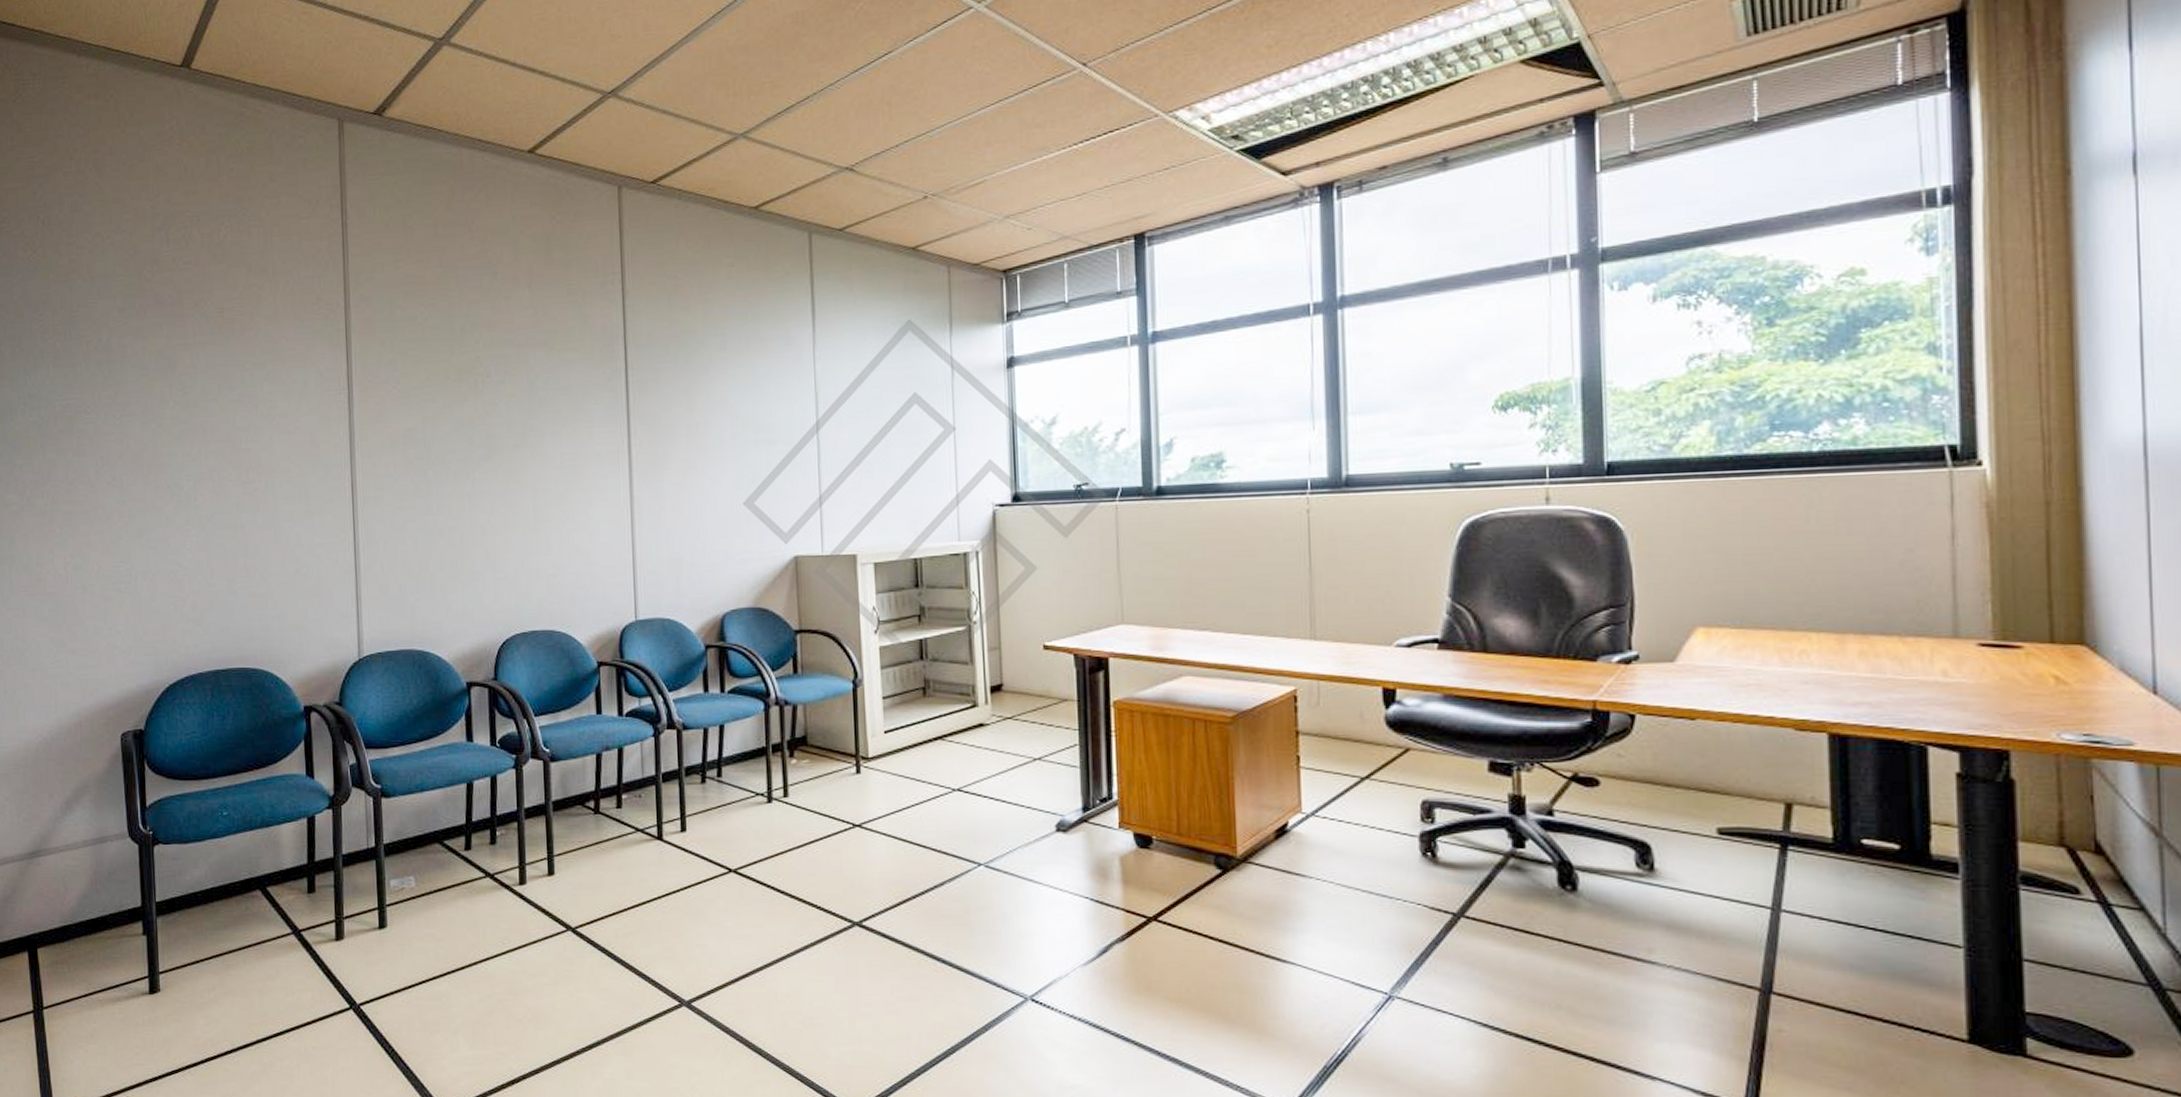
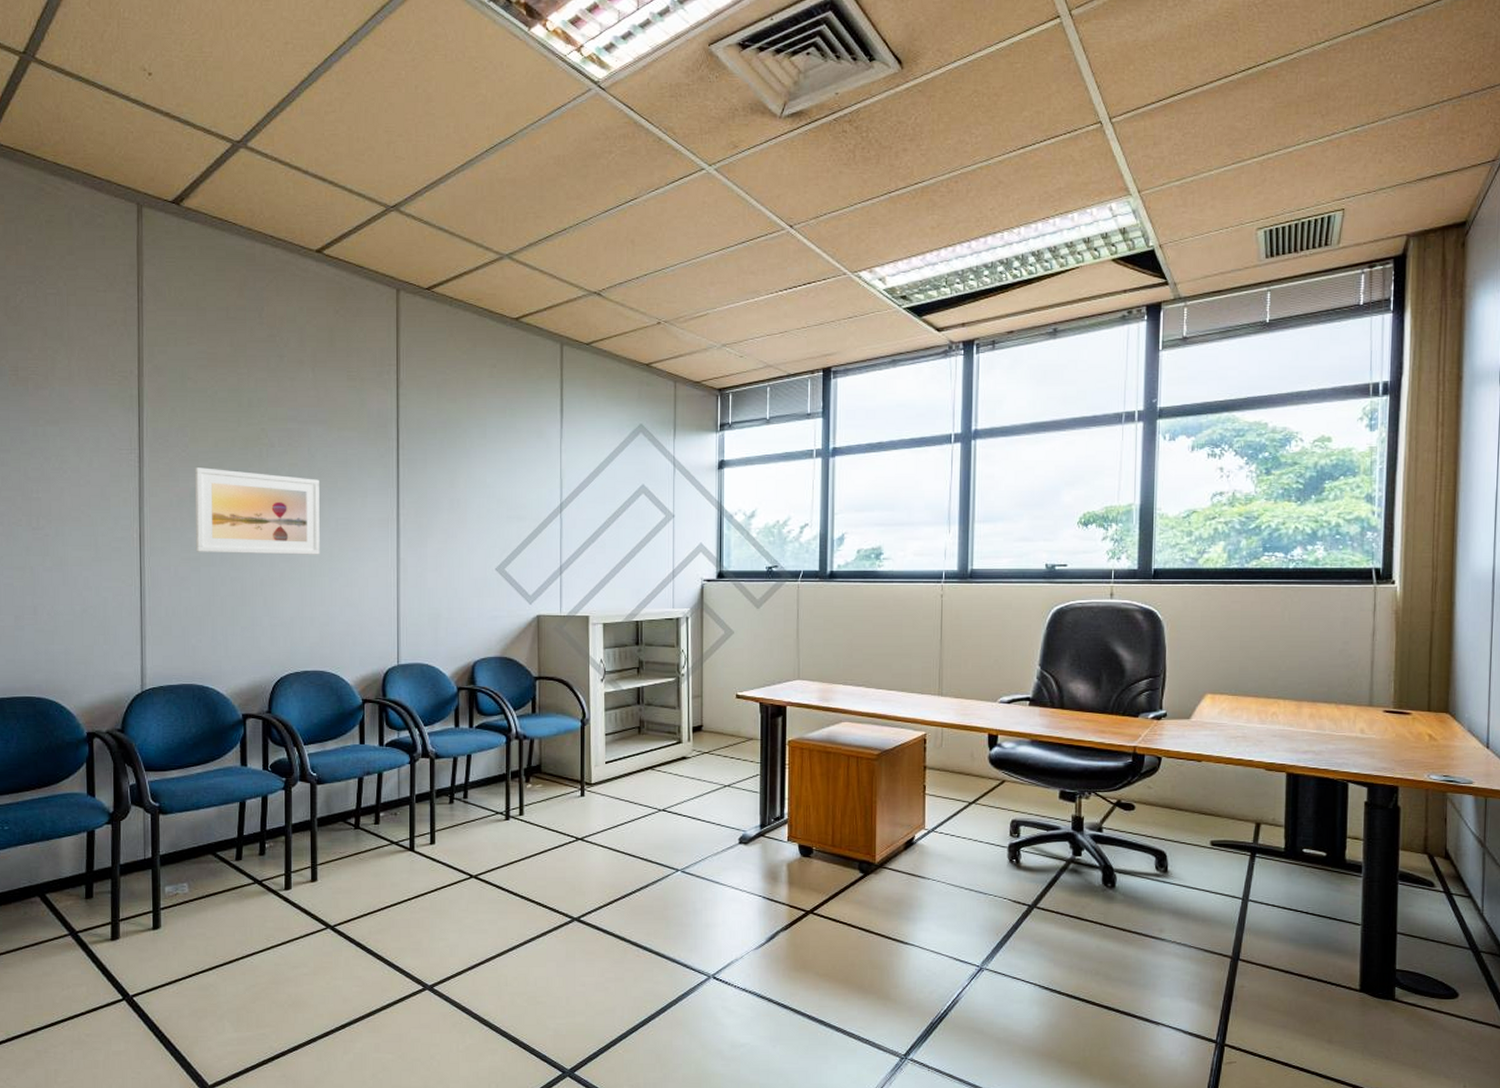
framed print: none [407,404,544,500] -> present [195,467,320,555]

